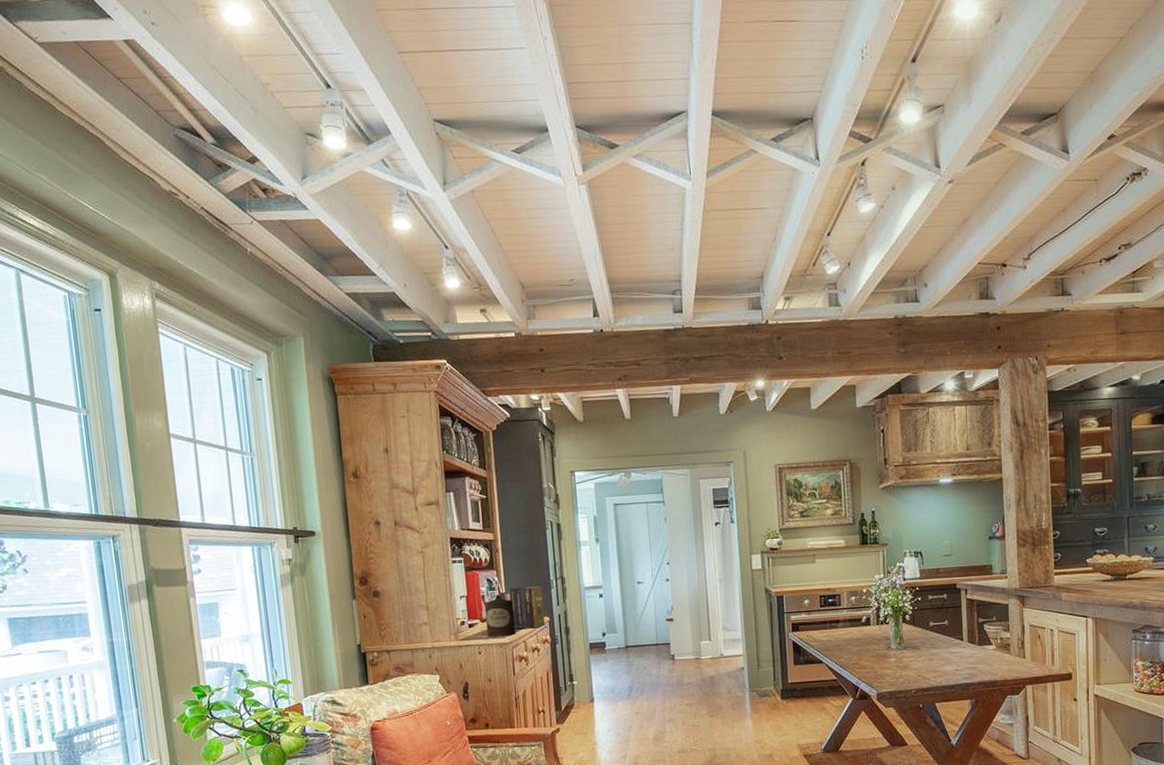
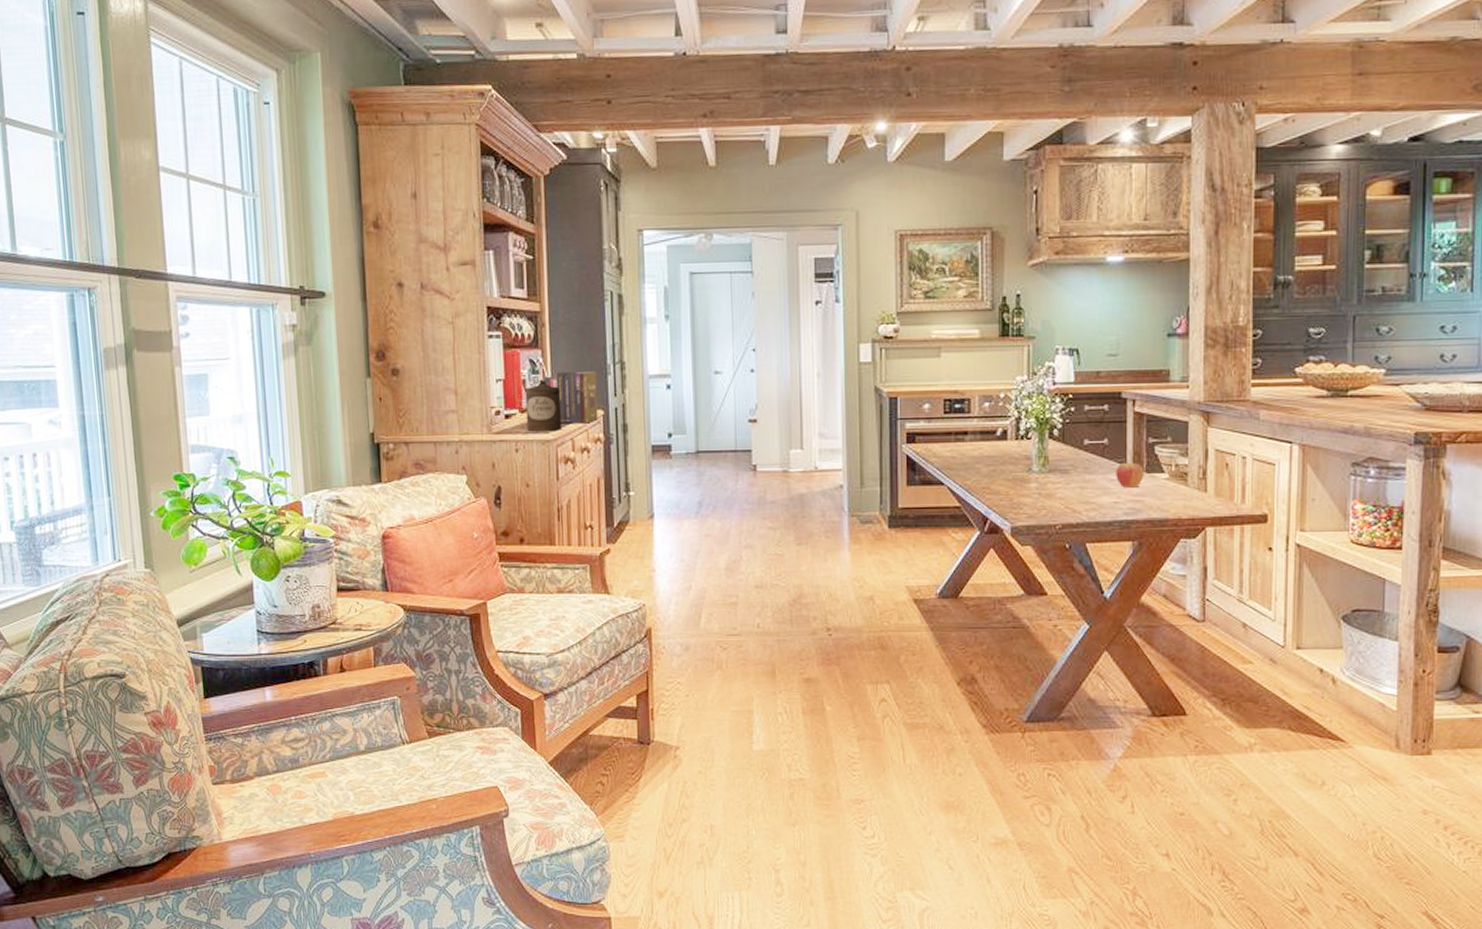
fruit: none [955,637,977,658] -> present [1116,460,1144,488]

